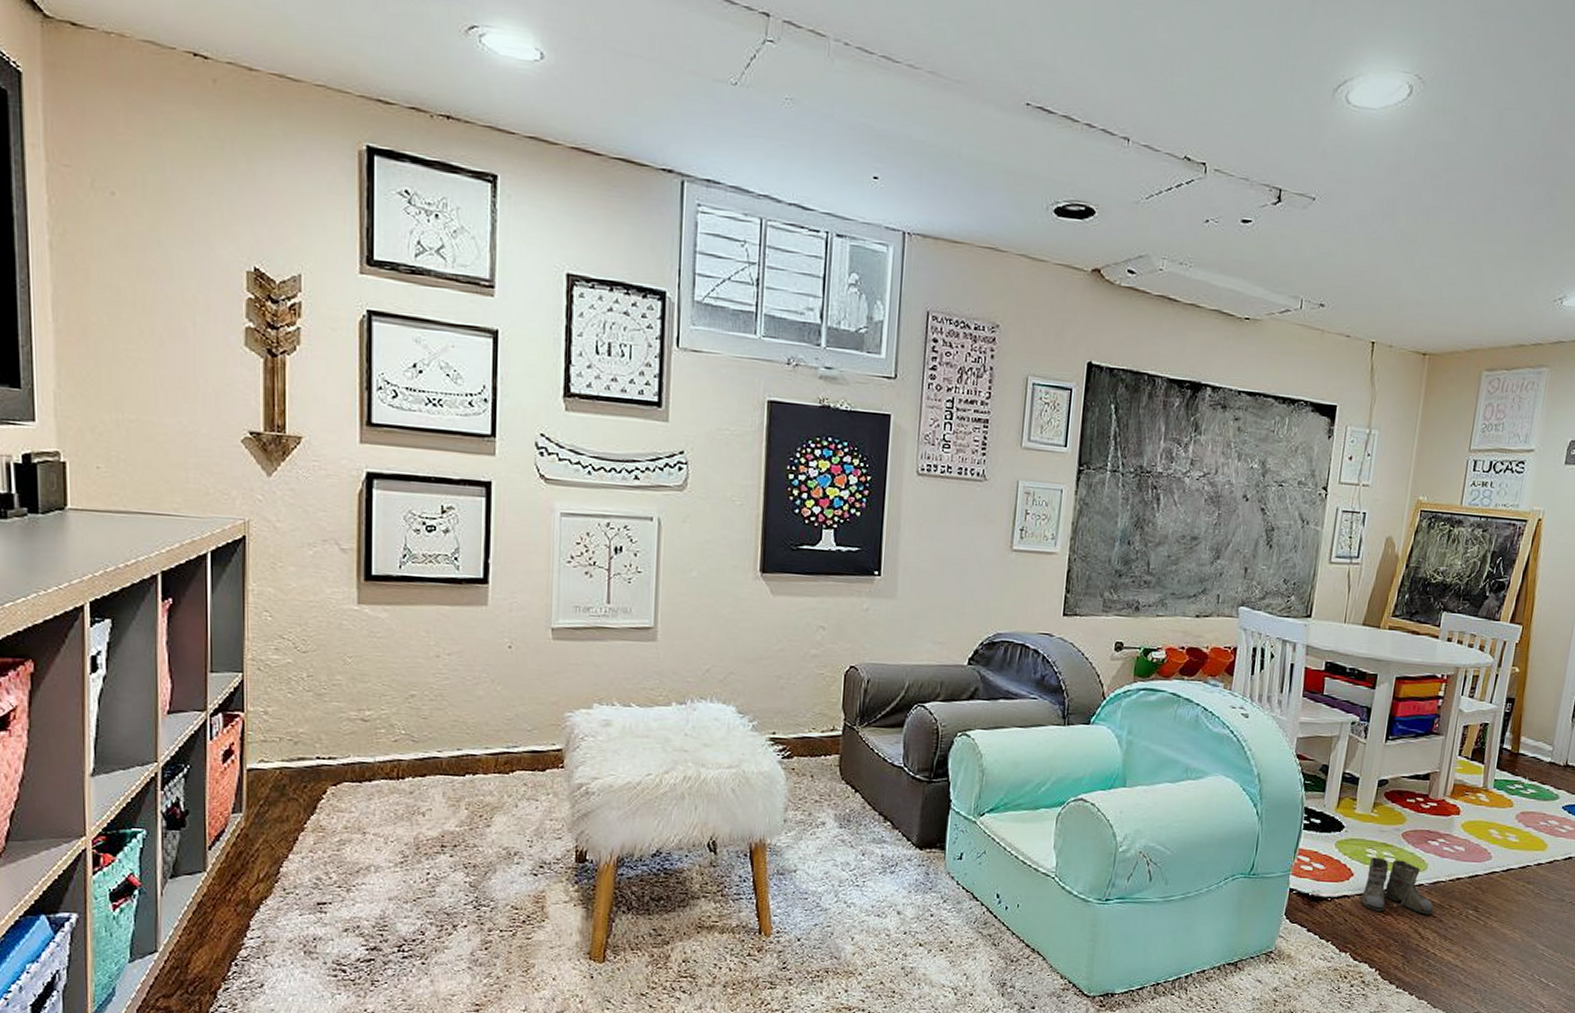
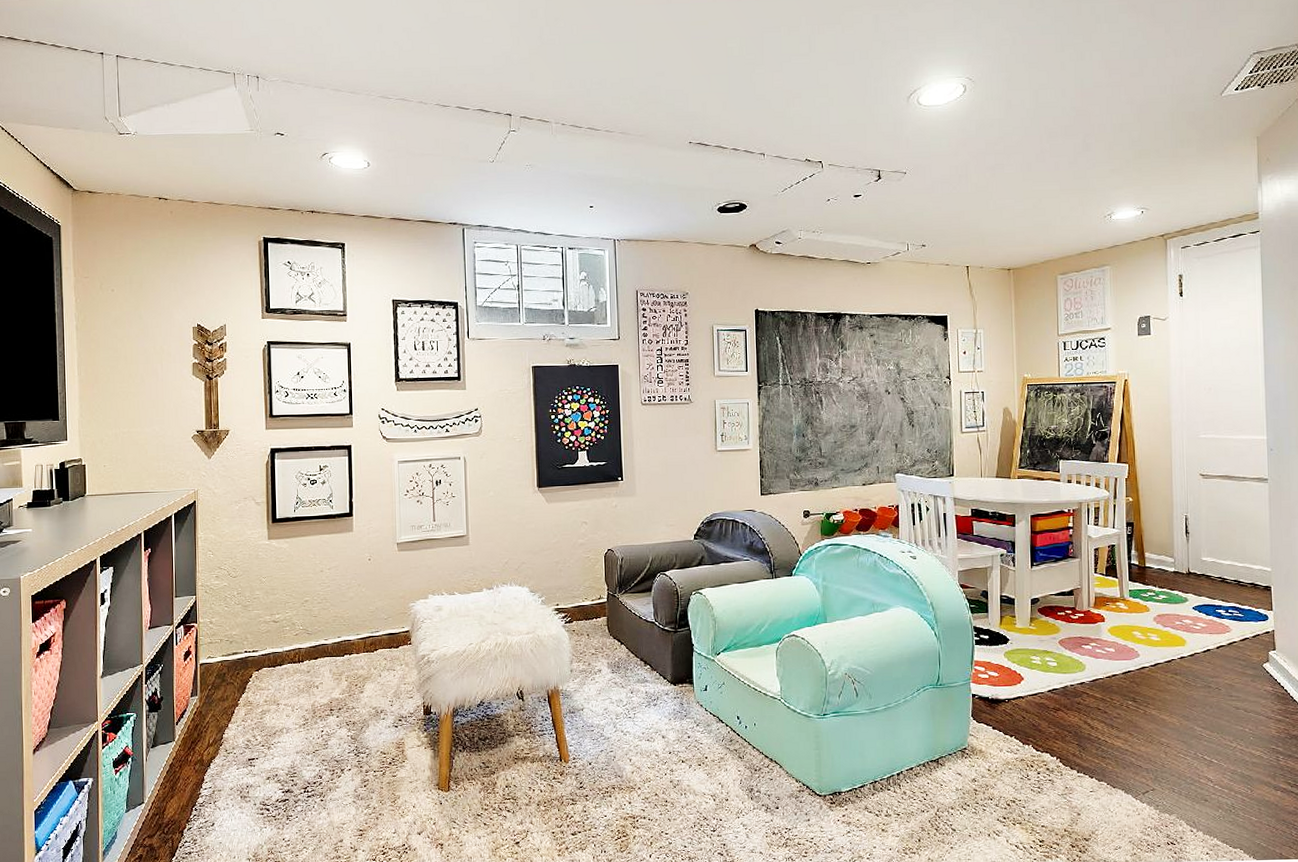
boots: present [1359,857,1434,915] -> none [1031,663,1097,708]

